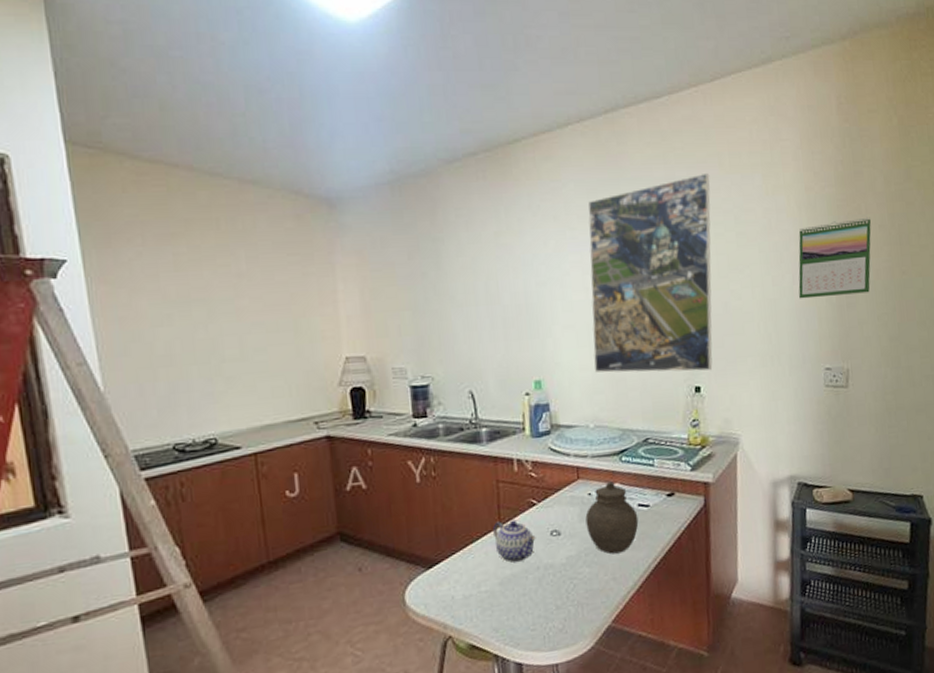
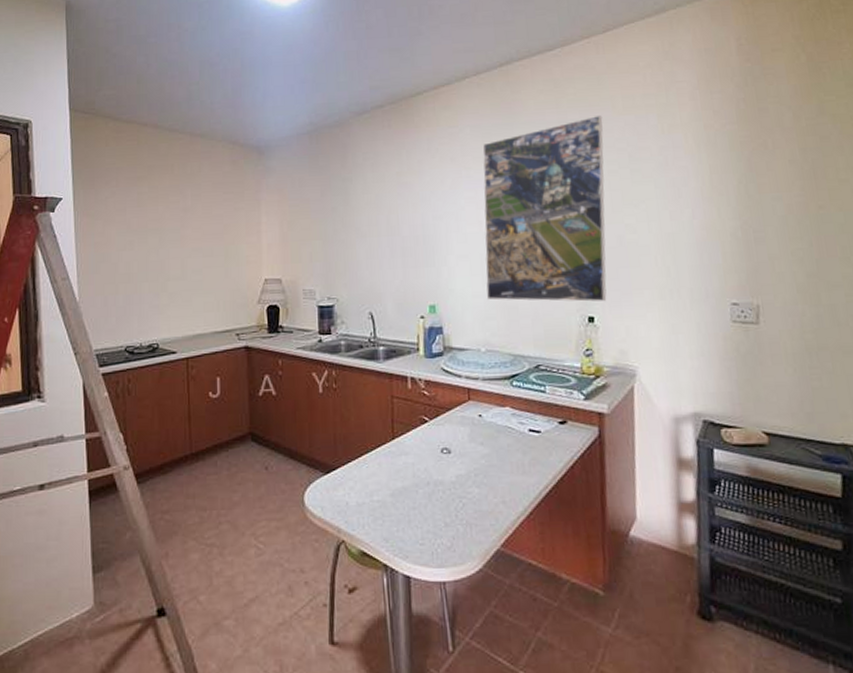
teapot: present [493,519,536,563] -> none [387,434,427,477]
jar: present [585,481,639,554] -> none [475,405,530,477]
calendar: present [798,217,871,299] -> none [698,152,781,233]

